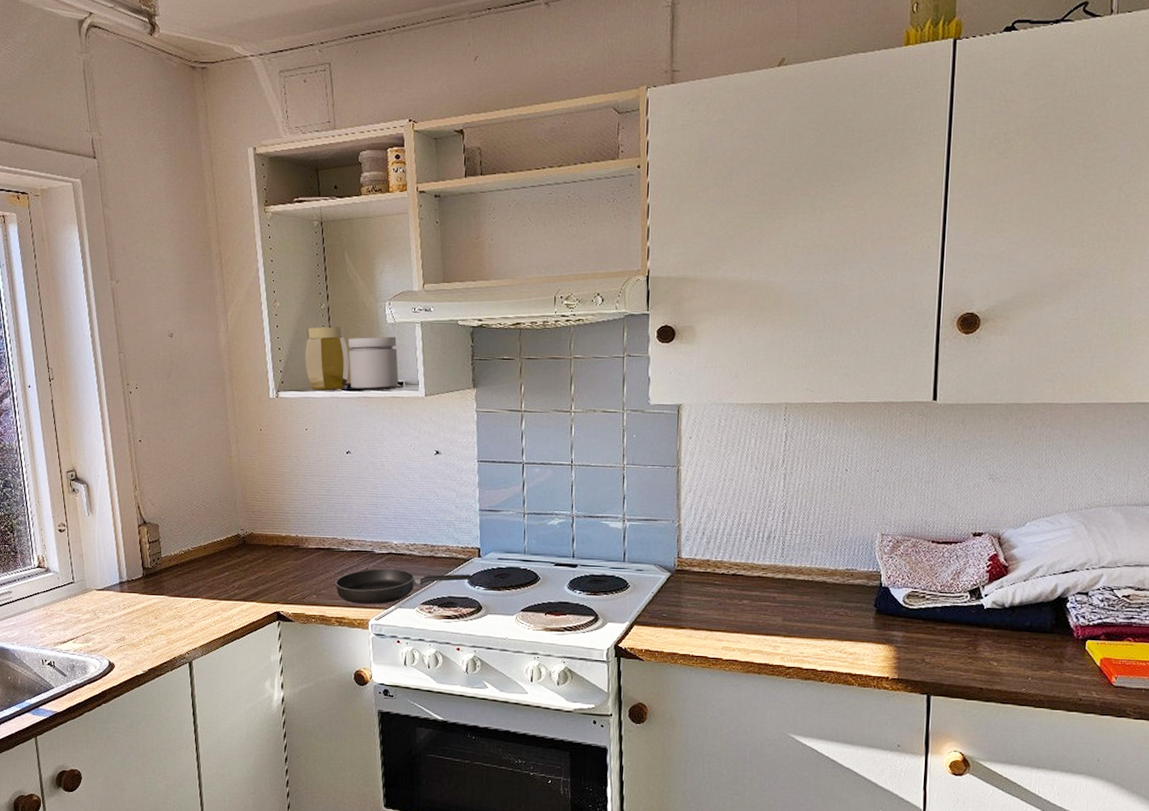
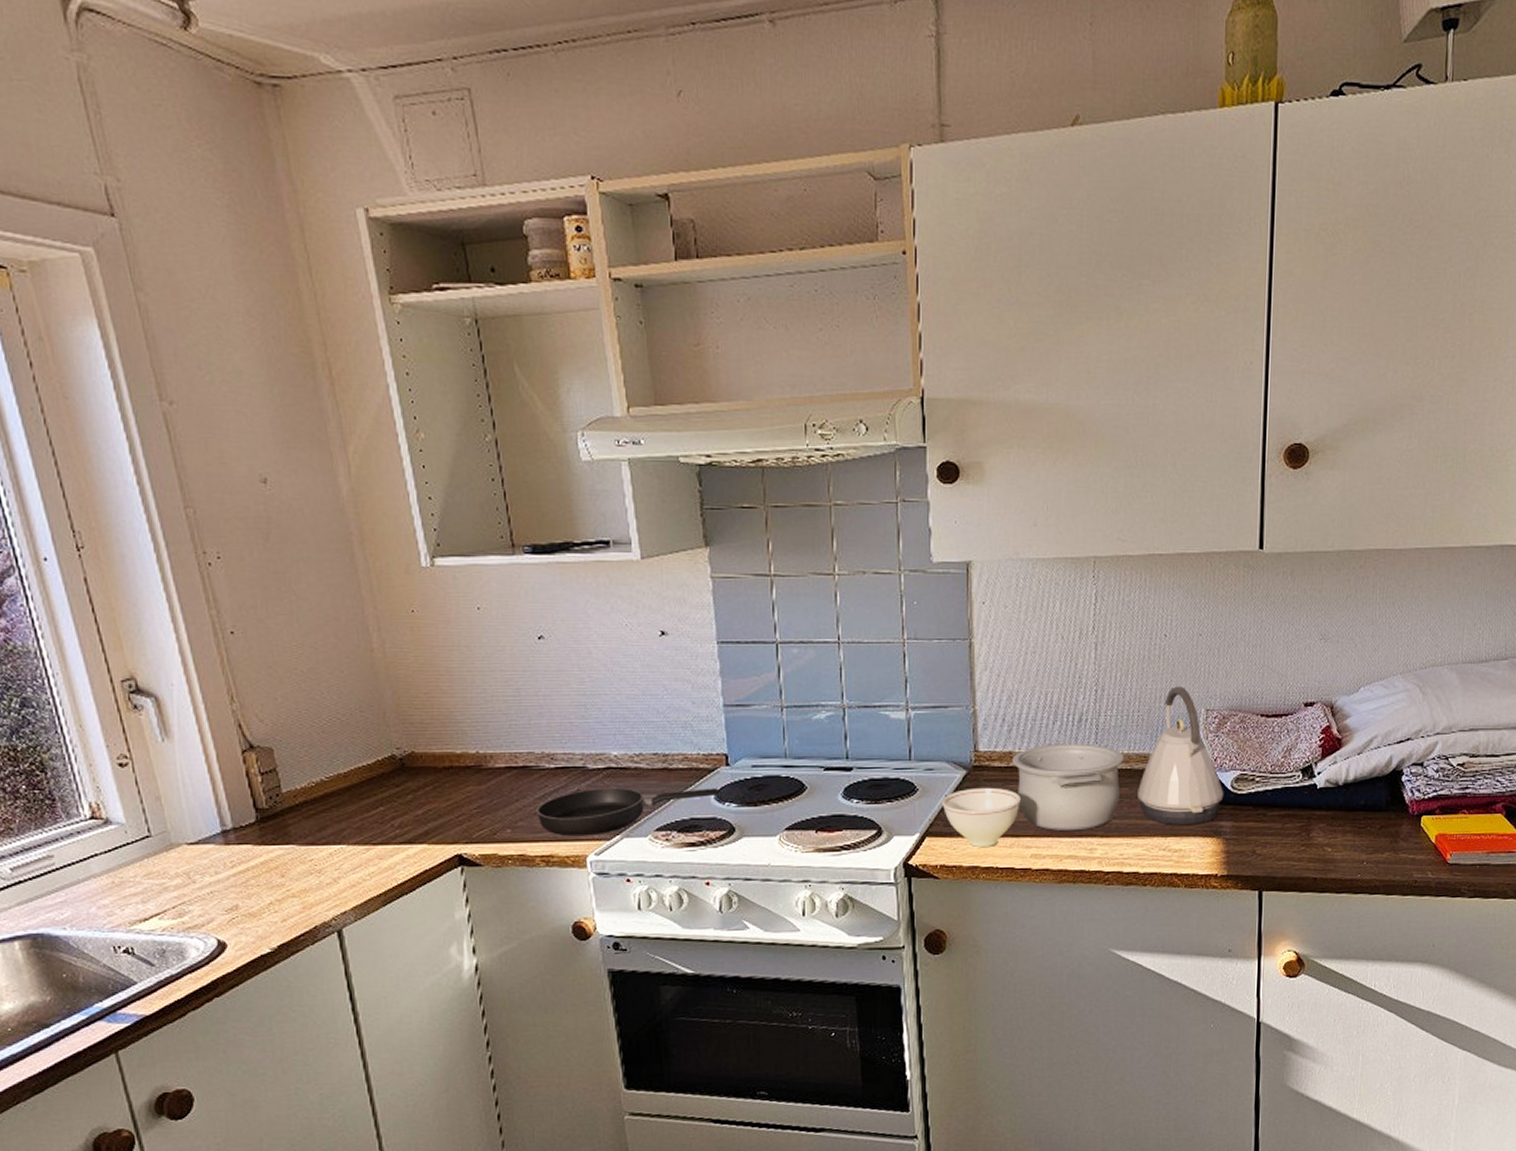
jar: present [305,326,349,390] -> none [467,466,533,554]
jar: present [348,336,399,390] -> none [528,479,604,552]
bowl: none [649,587,715,638] -> present [942,787,1021,848]
cooking pot: none [709,555,807,629] -> present [1012,743,1124,830]
kettle: none [818,513,897,633] -> present [1138,686,1224,826]

